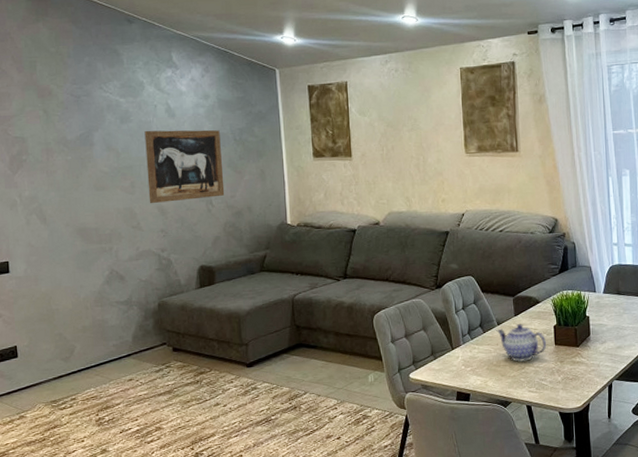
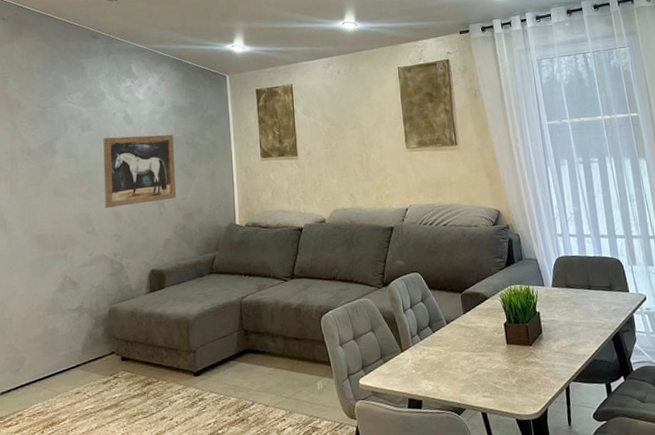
teapot: present [496,324,547,362] -> none [445,322,499,364]

